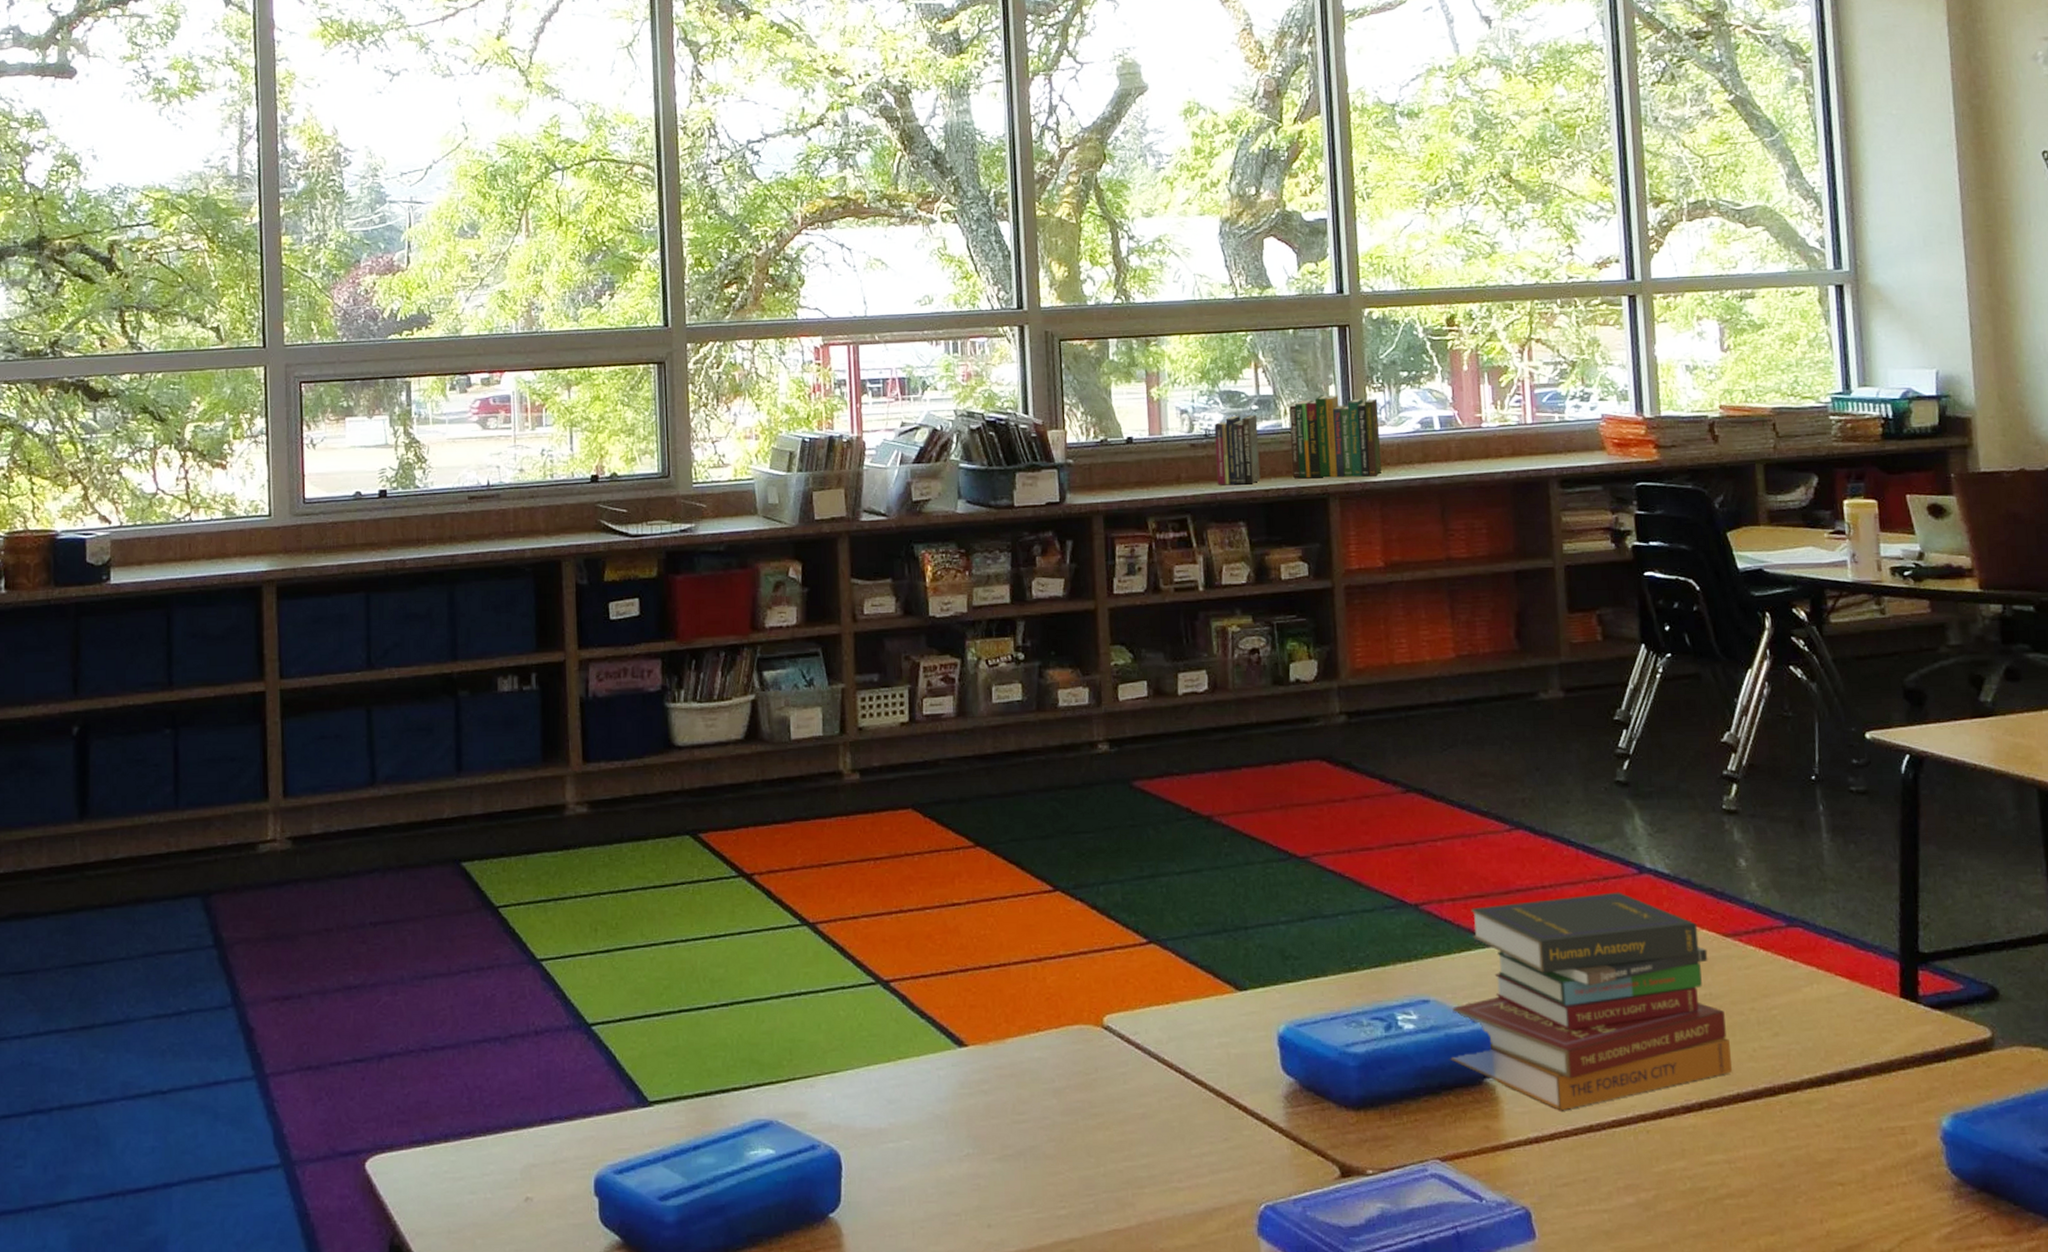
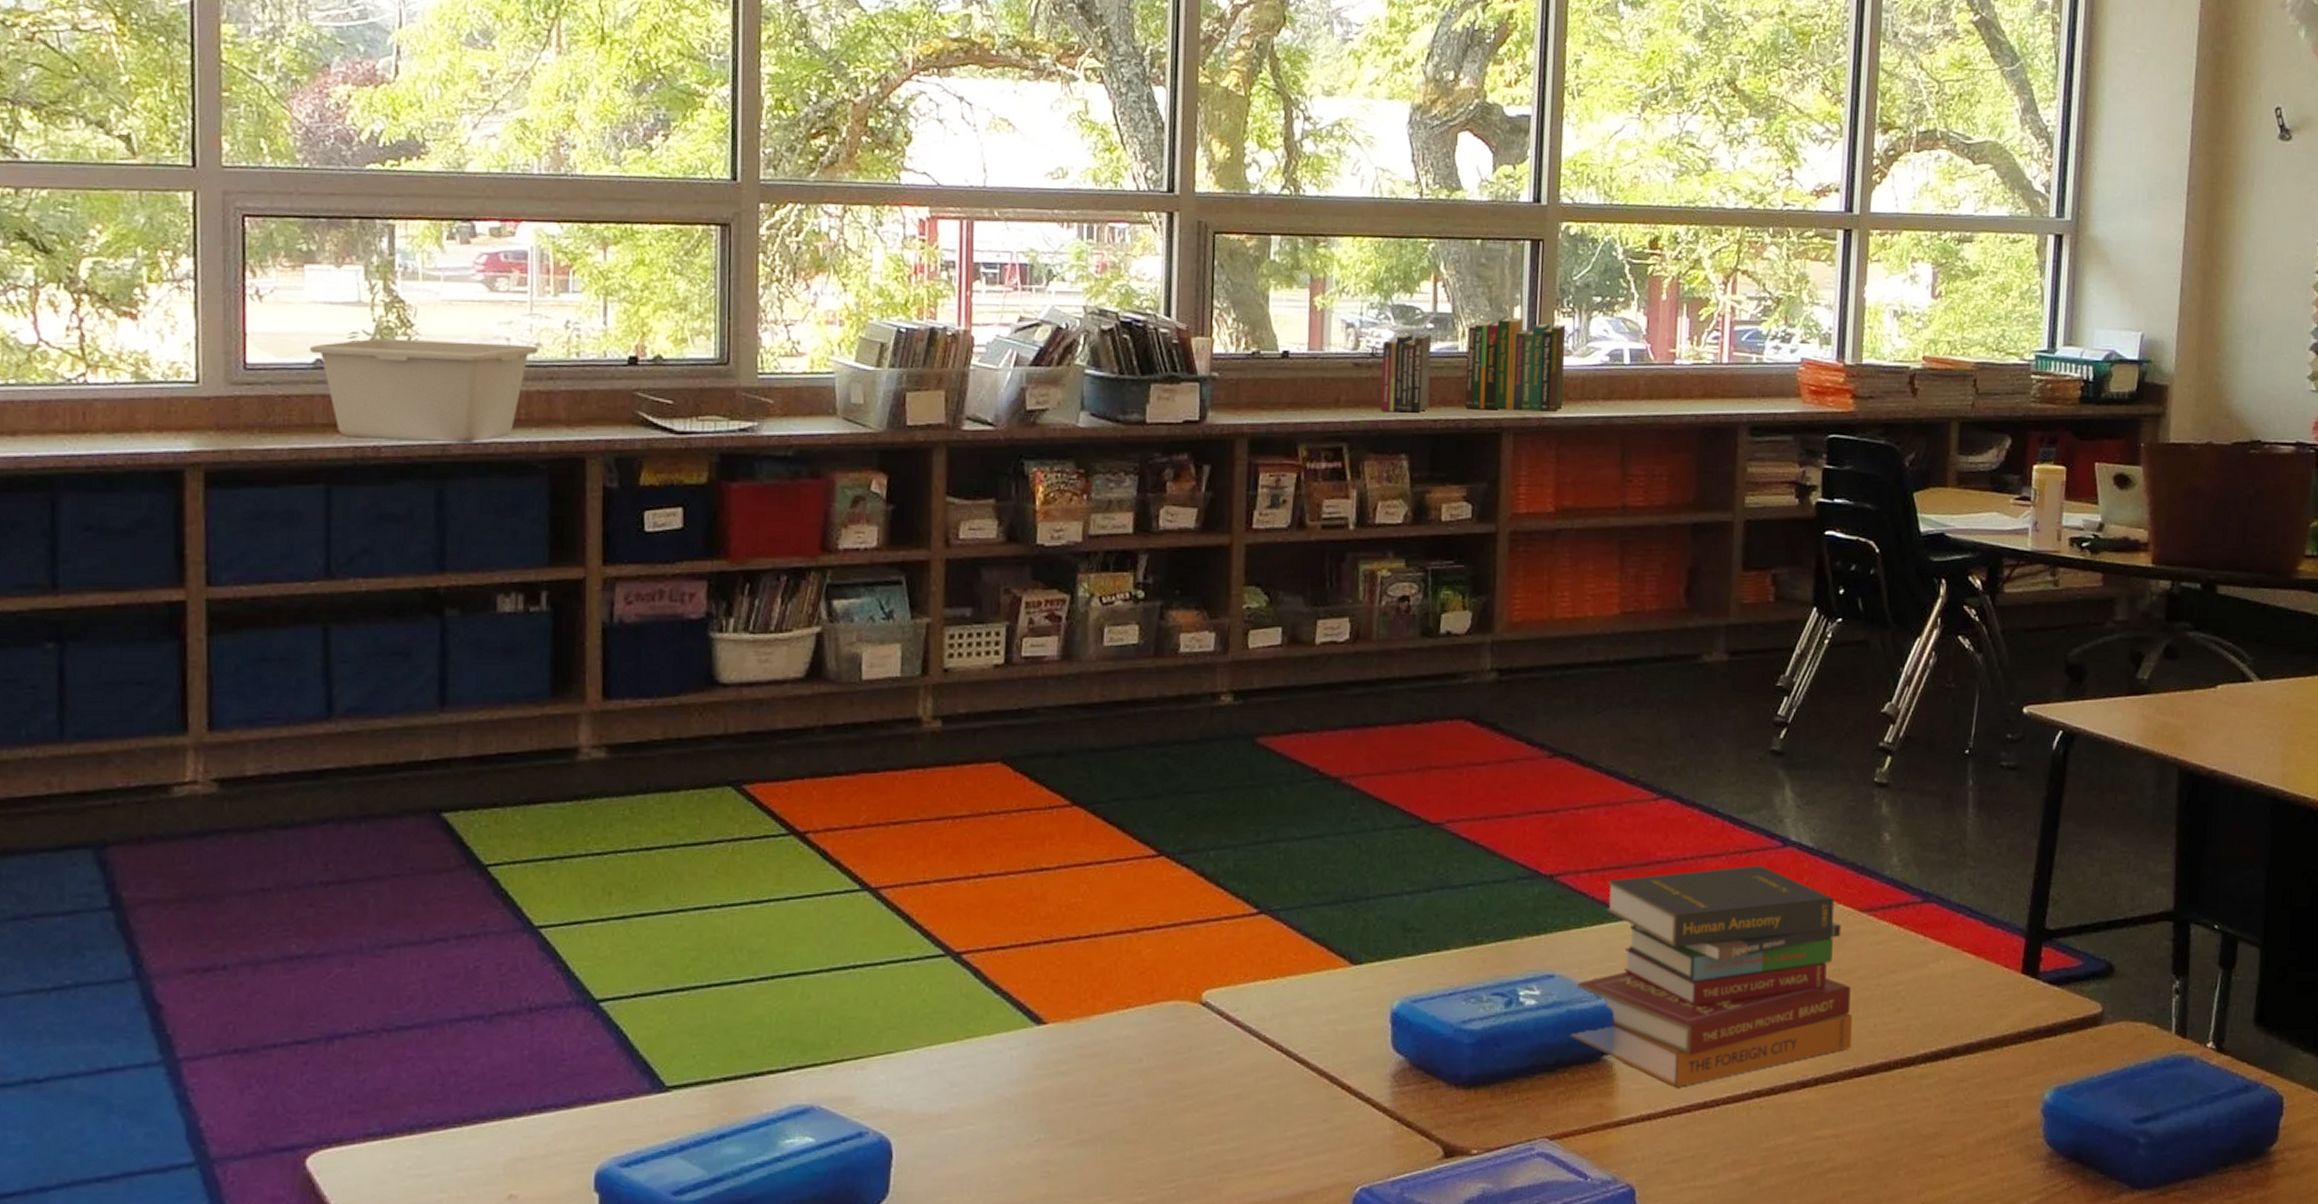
storage bin: none [351,471,522,554] -> present [310,338,539,443]

